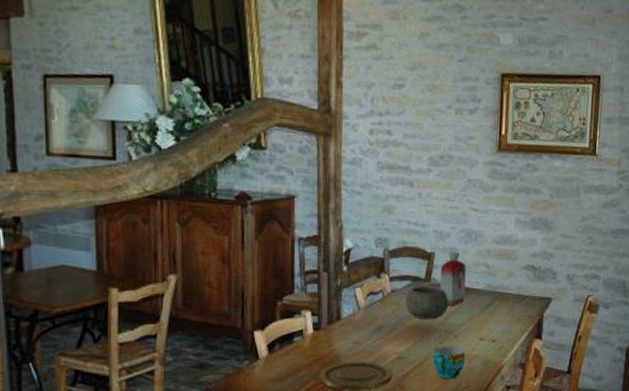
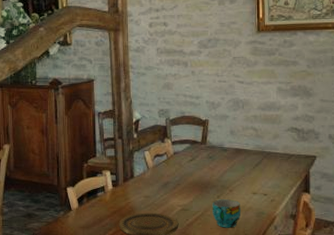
bowl: present [405,287,449,320] -> none [186,149,224,177]
bottle: present [440,251,466,307] -> none [215,118,238,165]

